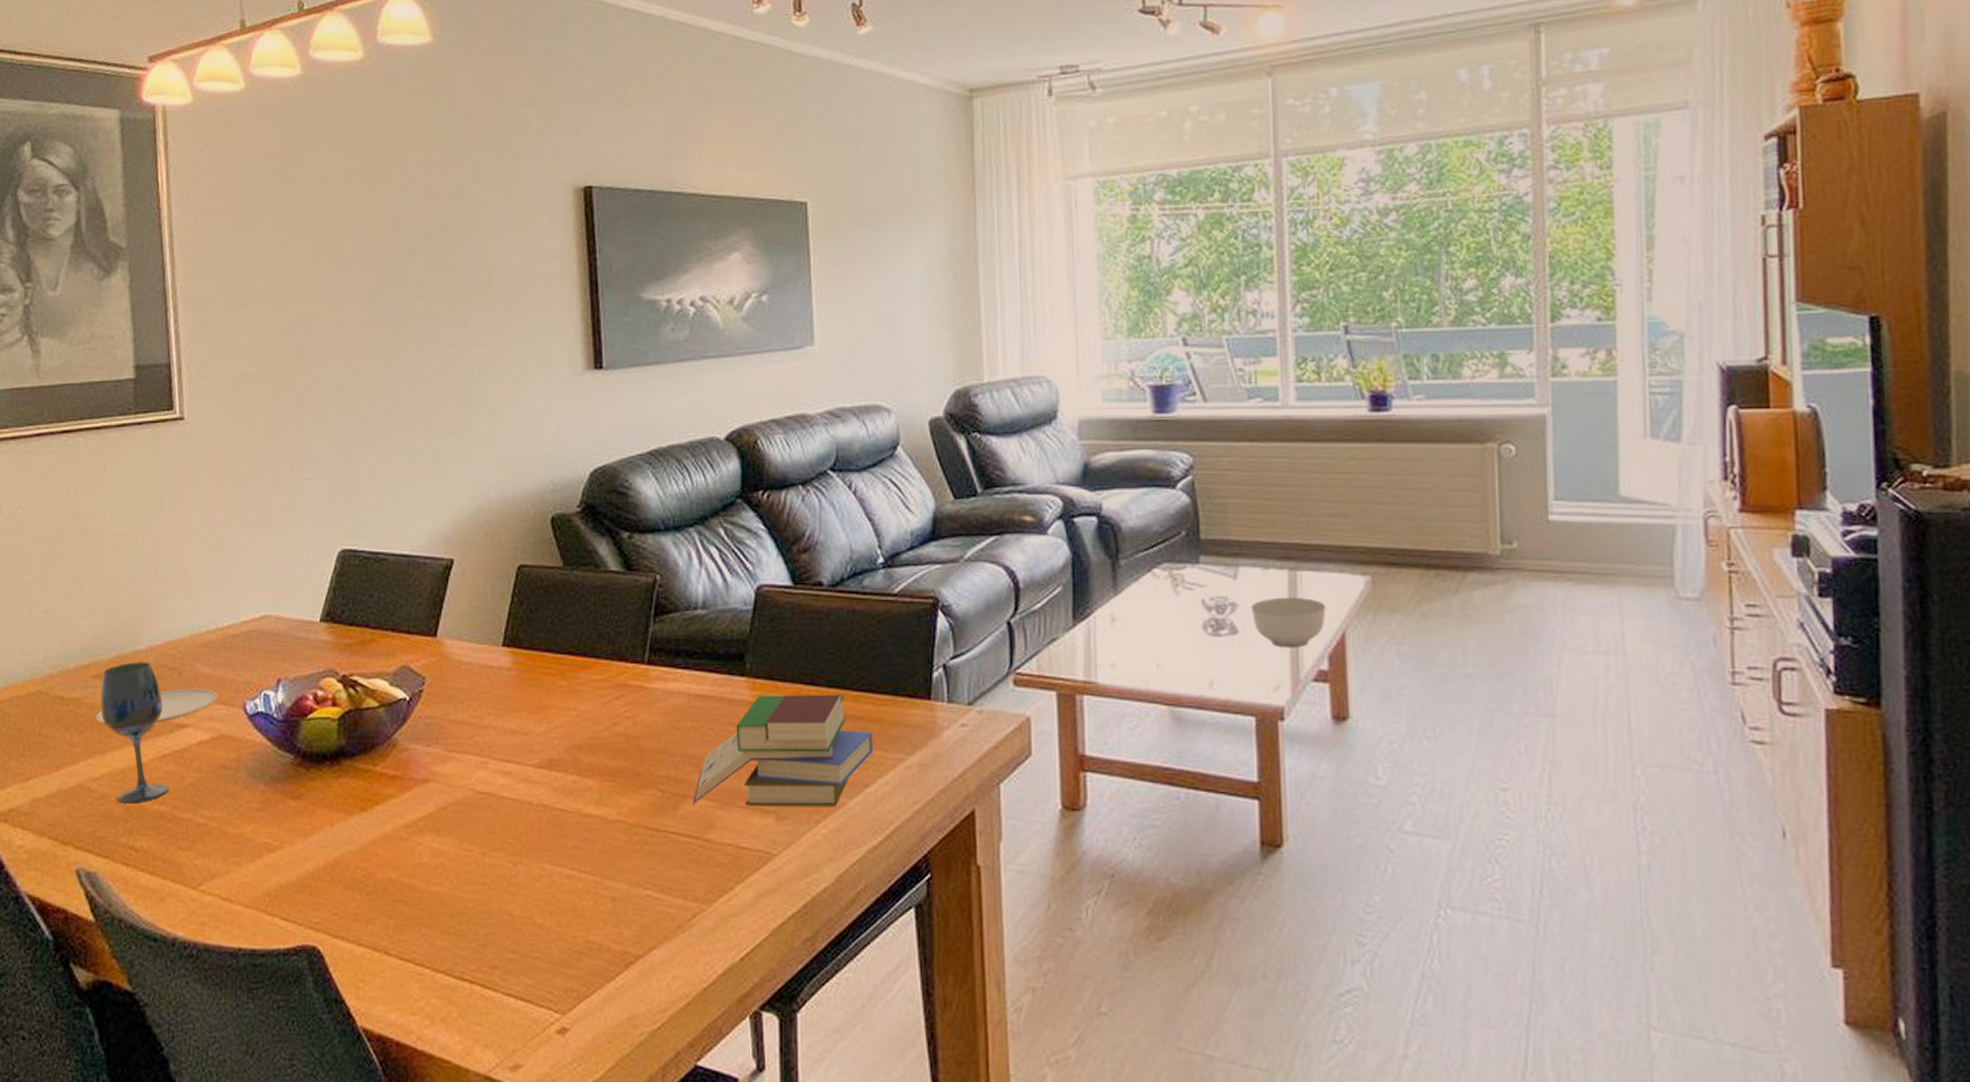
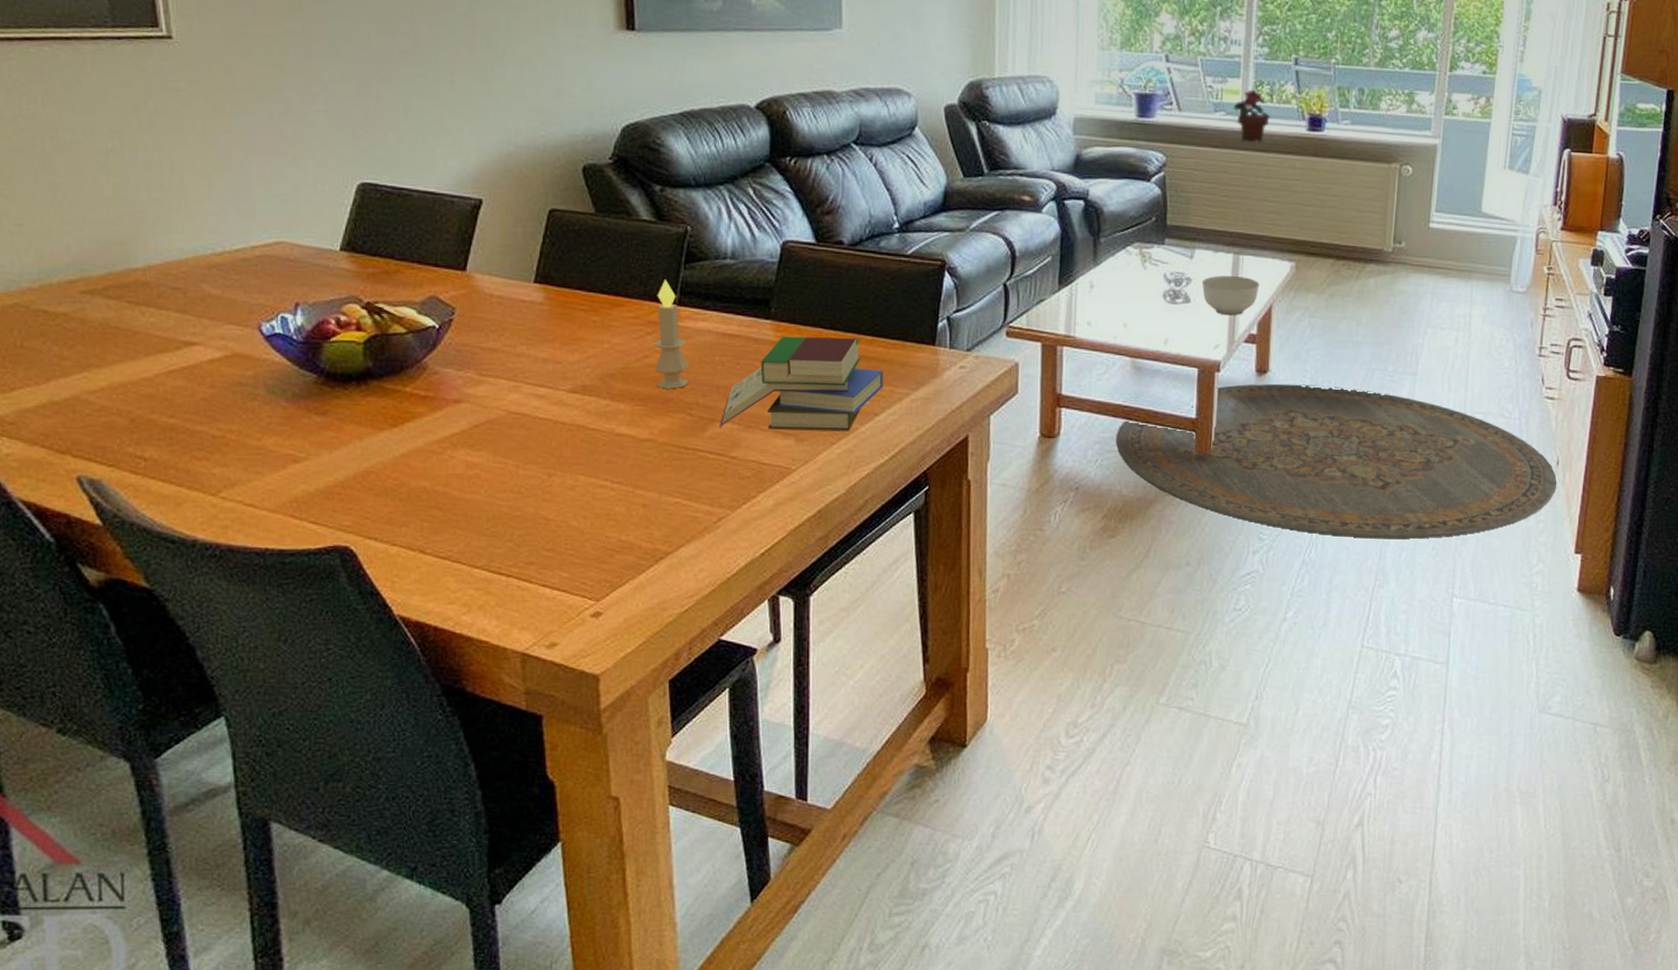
plate: present [95,688,218,725] -> none [88,308,229,340]
wineglass: present [100,662,170,804] -> none [91,280,179,416]
candle: none [622,636,661,761] -> present [653,280,690,389]
rug: none [1158,733,1787,945] -> present [1116,383,1557,539]
potted flower: none [1272,368,1321,432] -> present [1233,89,1271,144]

